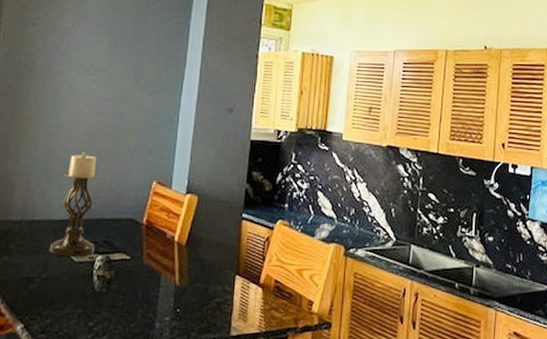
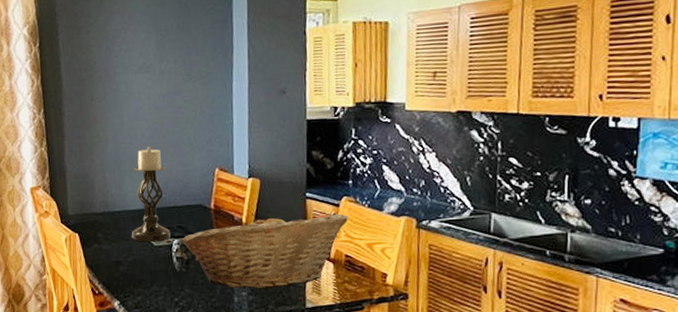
fruit basket: none [105,231,282,314] -> present [181,213,349,289]

